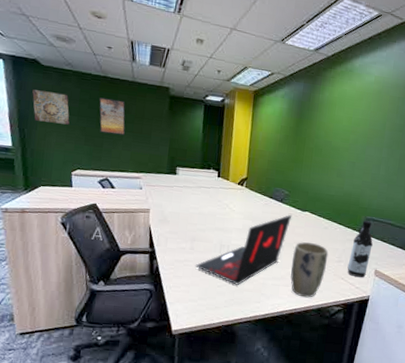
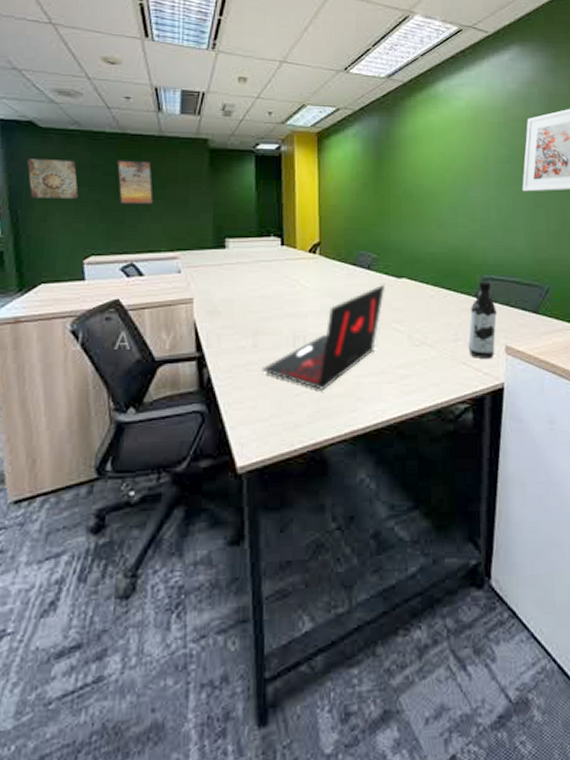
plant pot: present [290,242,329,298] -> none [392,319,441,396]

